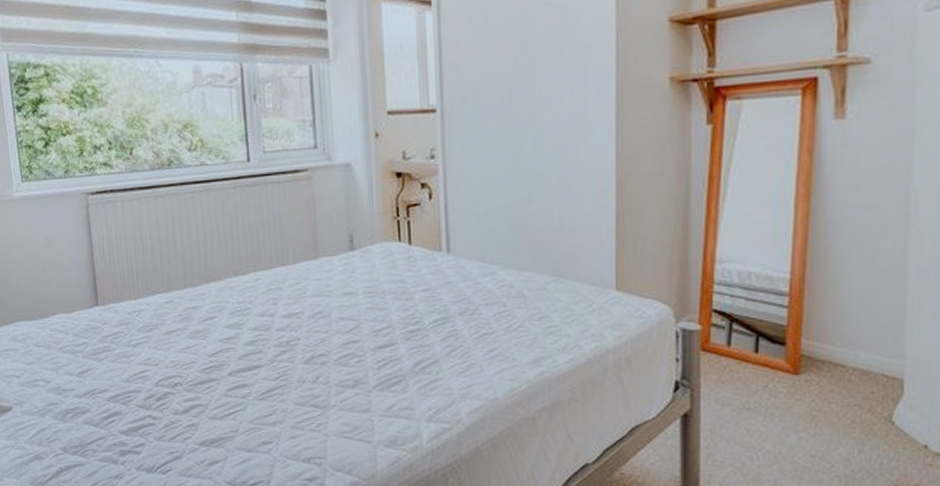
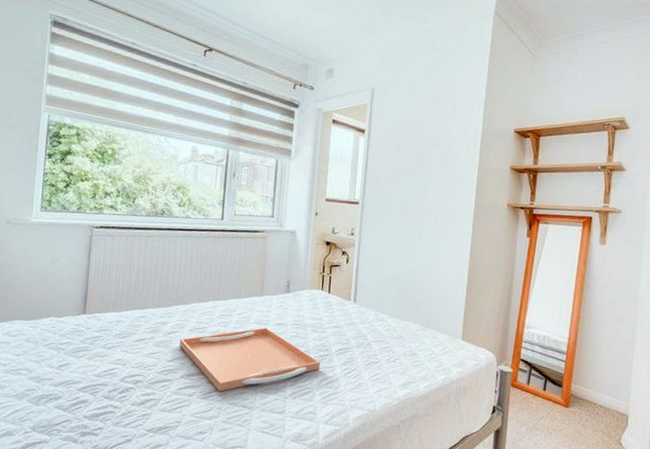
serving tray: none [219,301,411,390] -> present [179,328,320,392]

